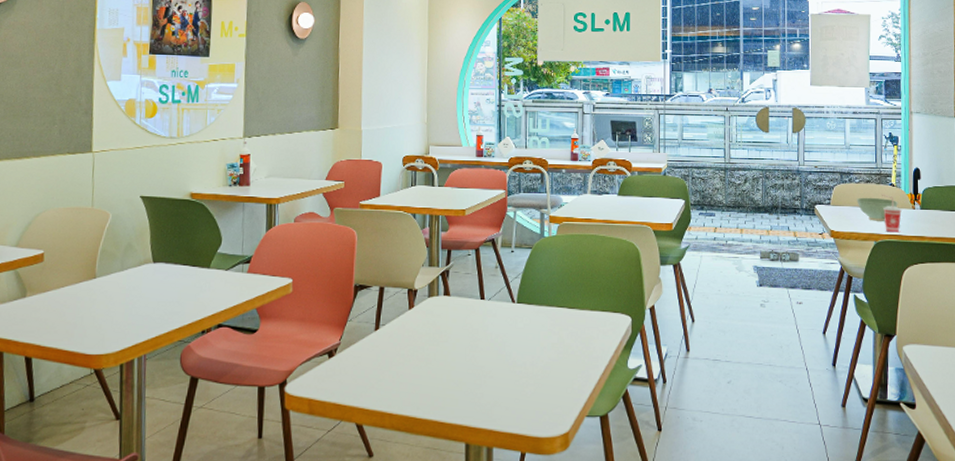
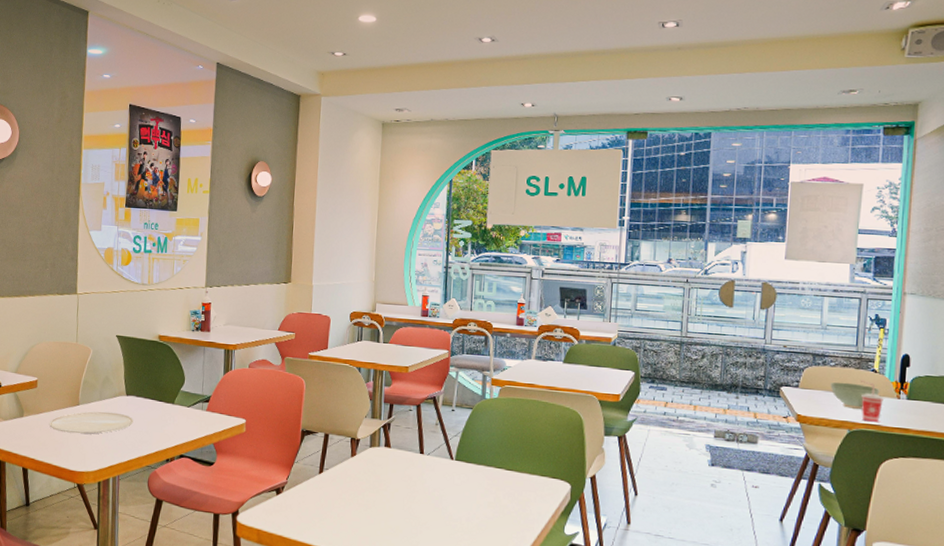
plate: none [58,283,162,311] -> present [49,411,134,434]

